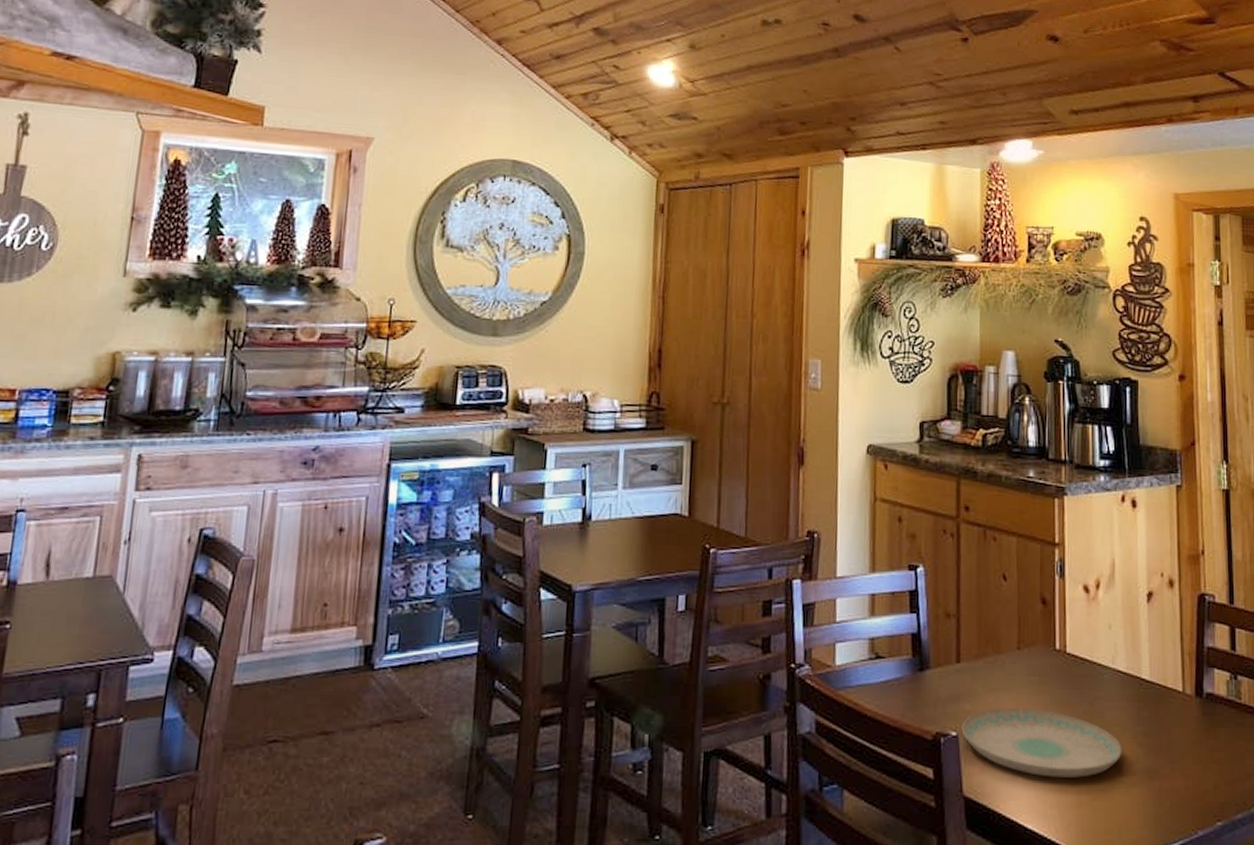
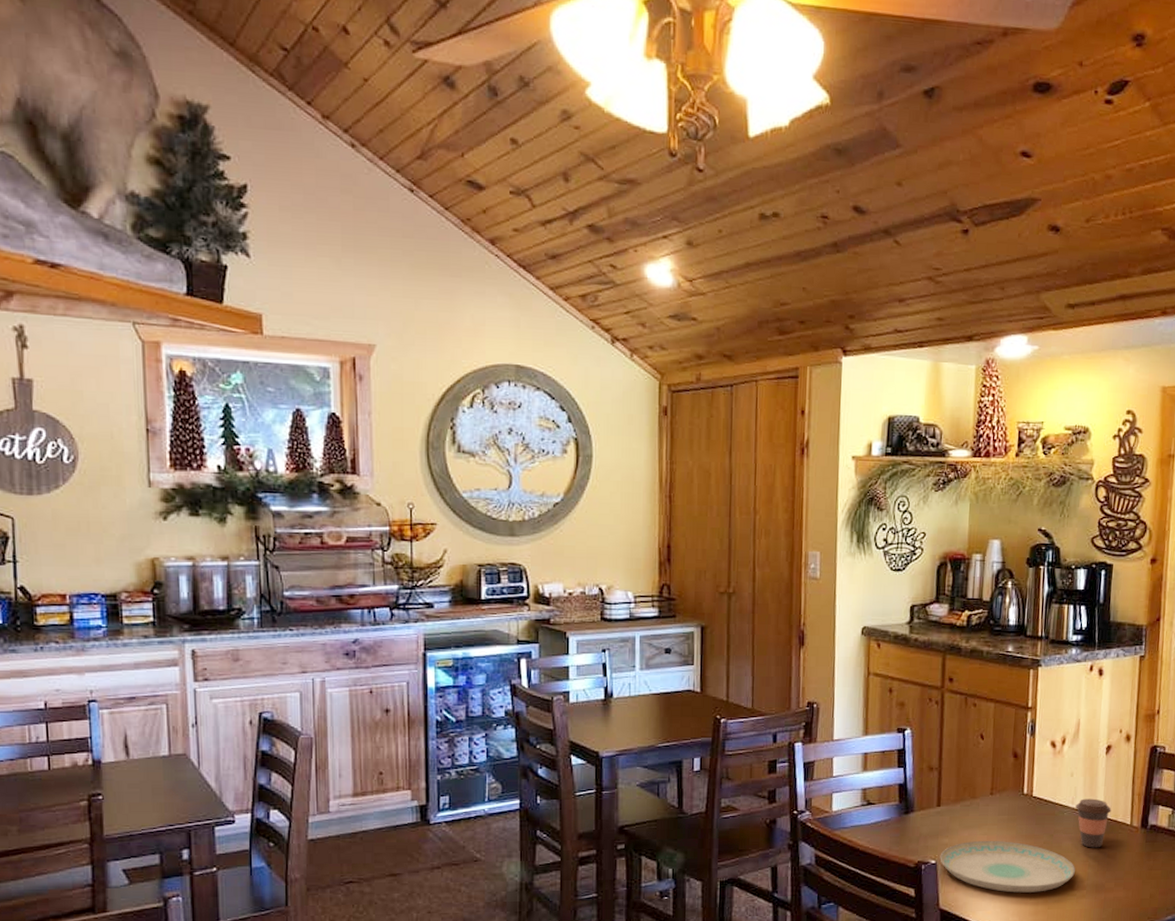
coffee cup: none [1117,657,1159,721] -> present [1075,798,1112,848]

